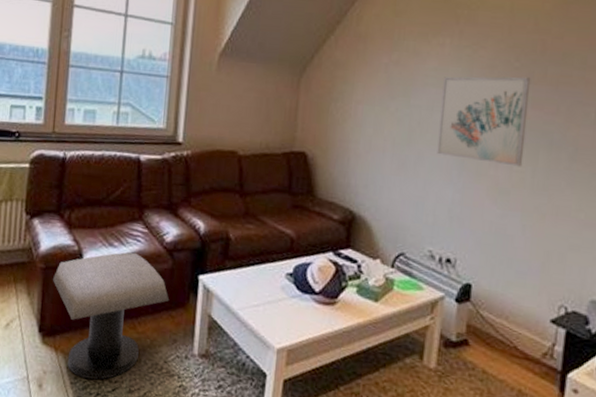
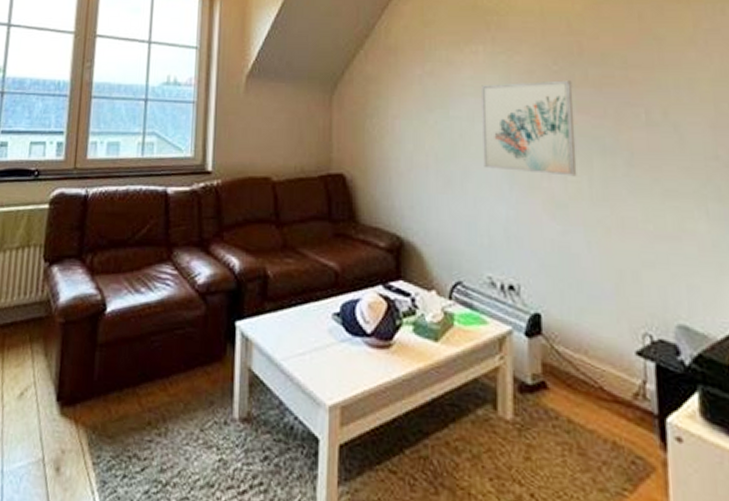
stool: present [52,252,170,380] -> none [72,298,204,458]

